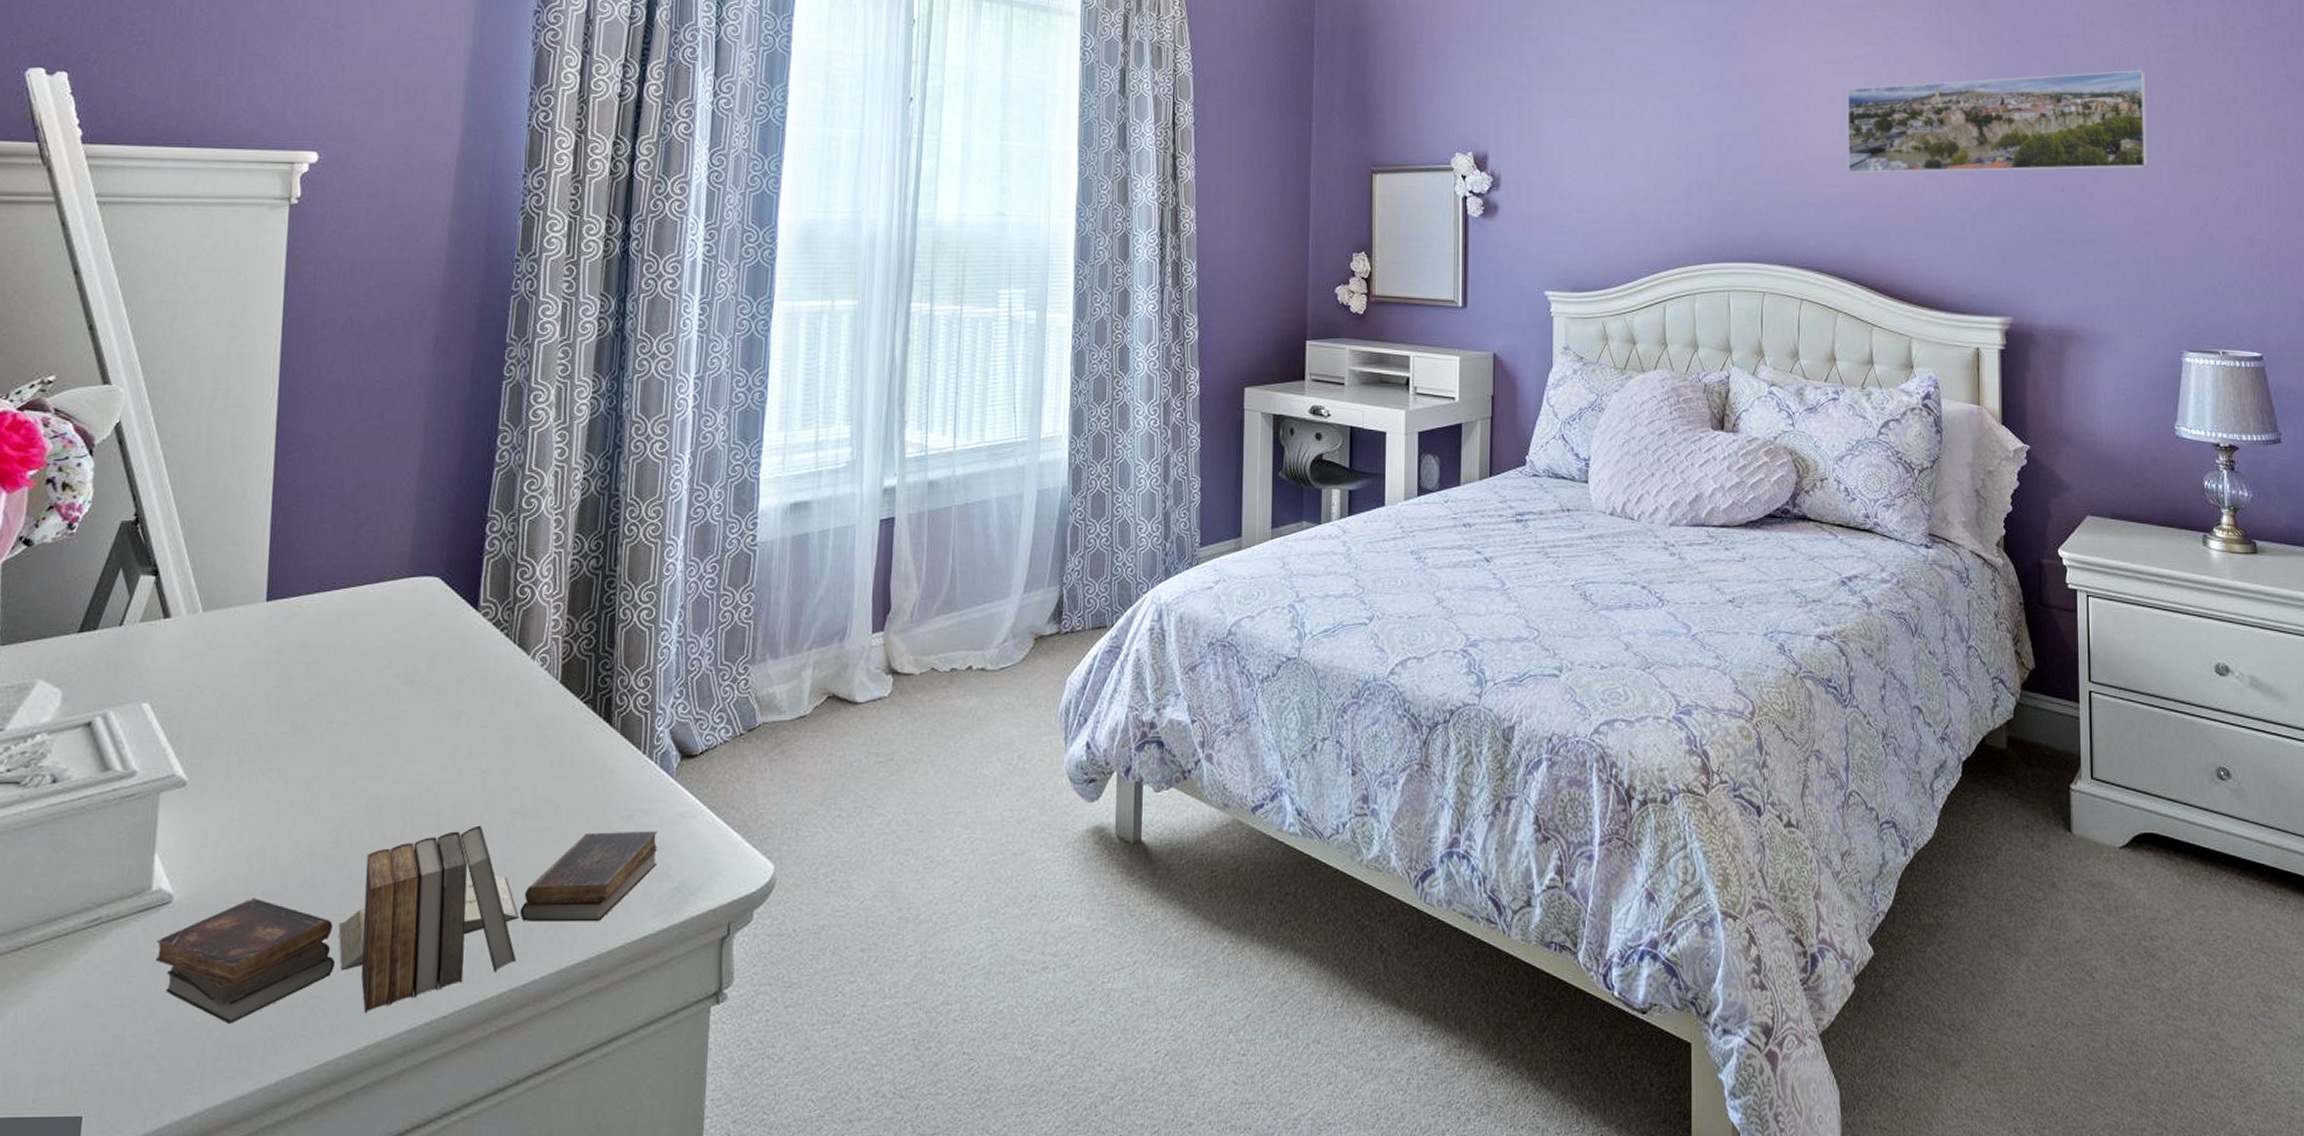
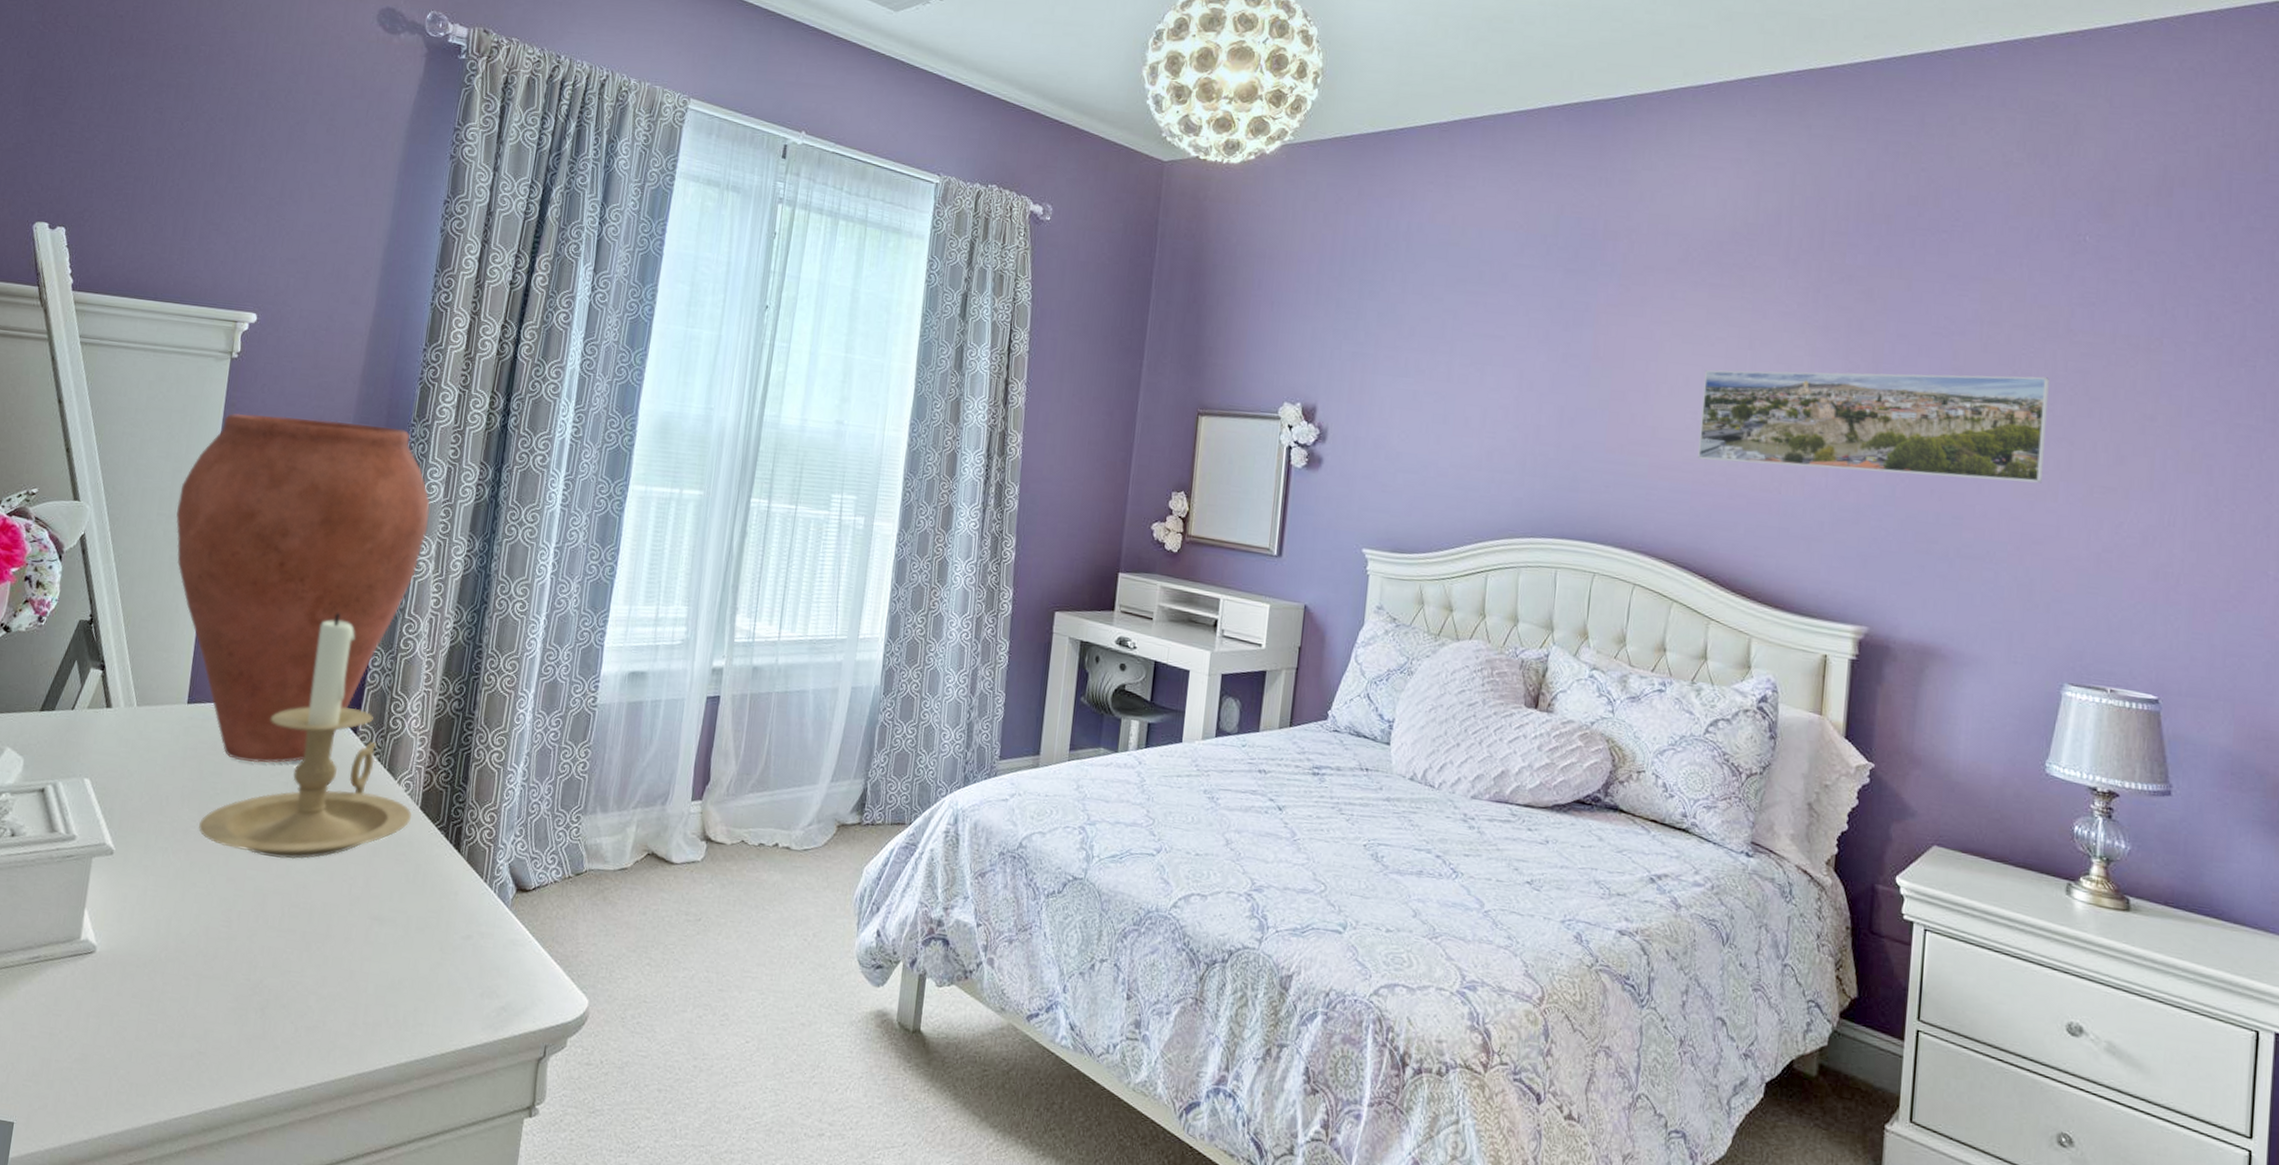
book: present [155,825,658,1024] -> none [78,925,492,1074]
vase: none [235,264,545,658] -> present [176,413,430,763]
candle holder: none [292,478,551,762] -> present [198,613,411,860]

